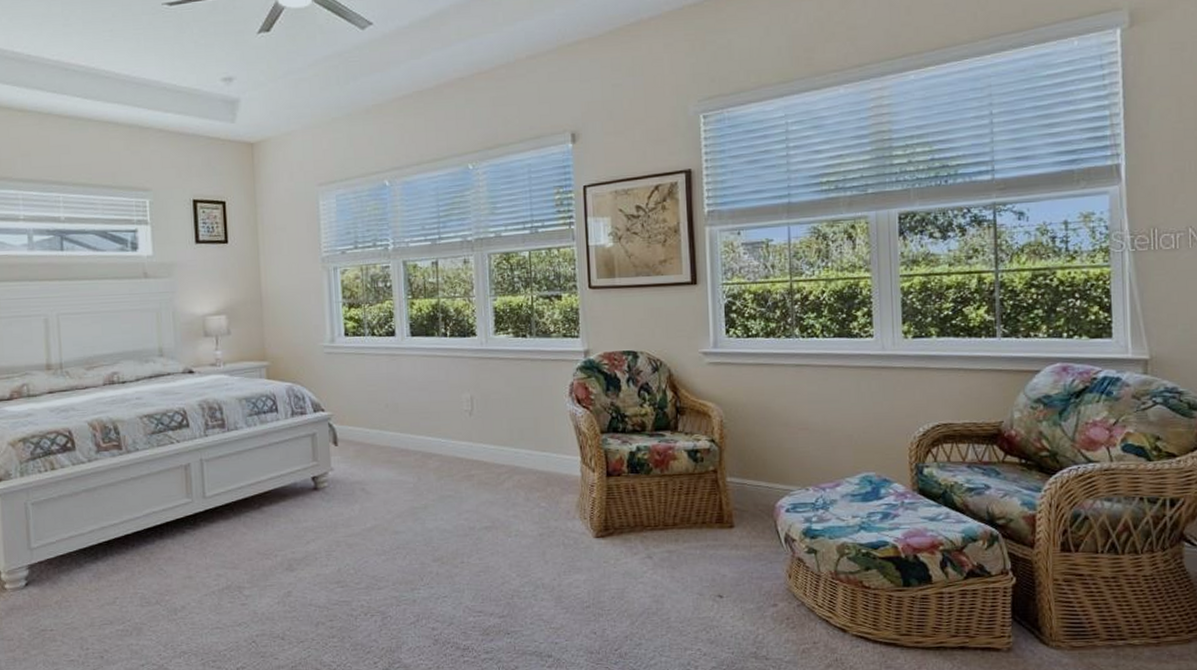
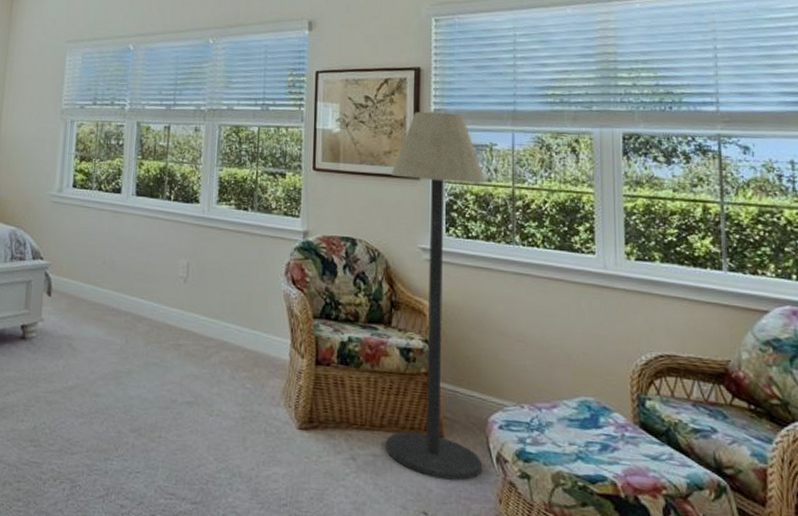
floor lamp: none [667,212,772,564] -> present [386,111,486,481]

